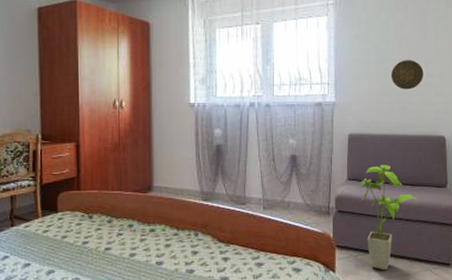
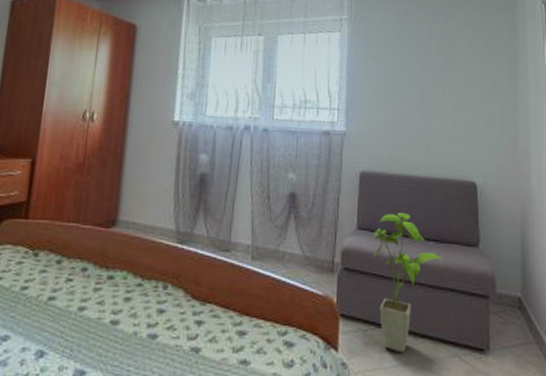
decorative plate: present [390,60,424,90] -> none [411,88,450,123]

